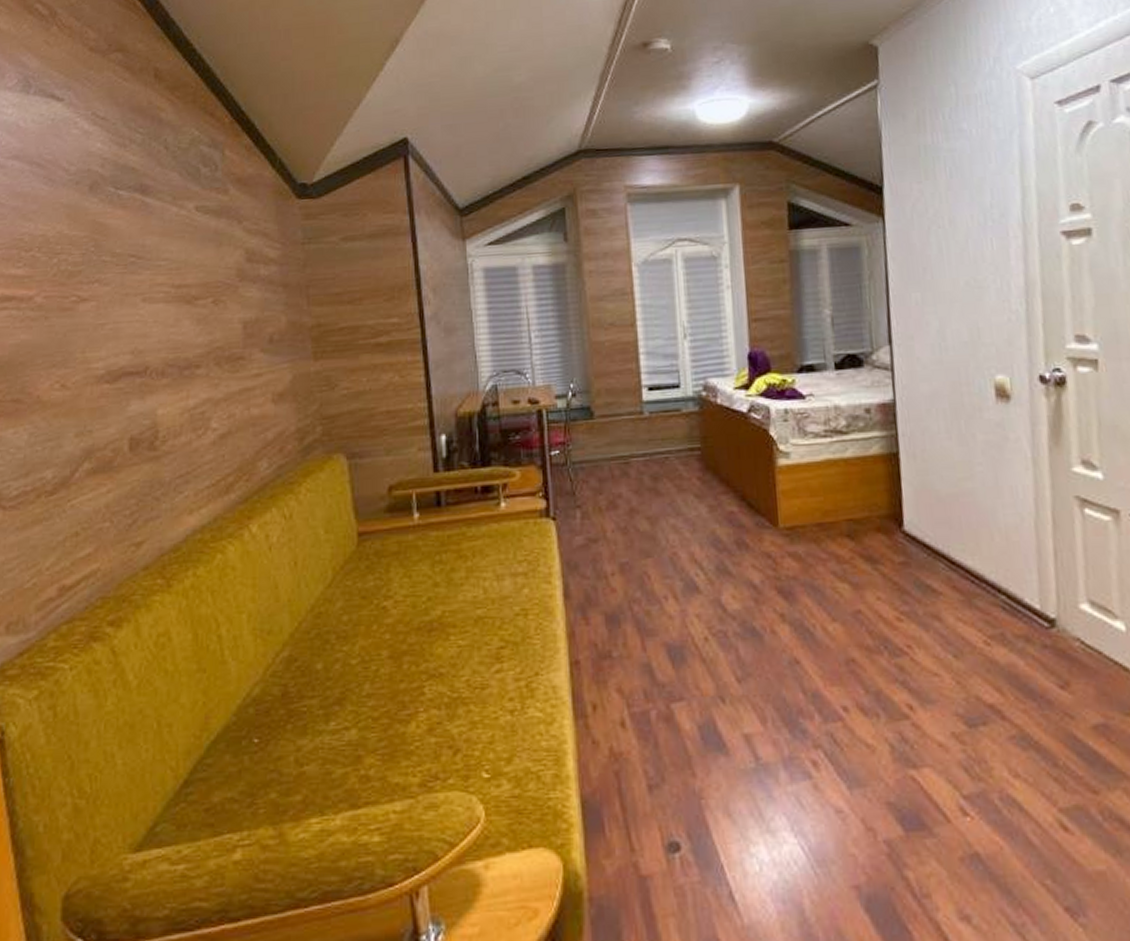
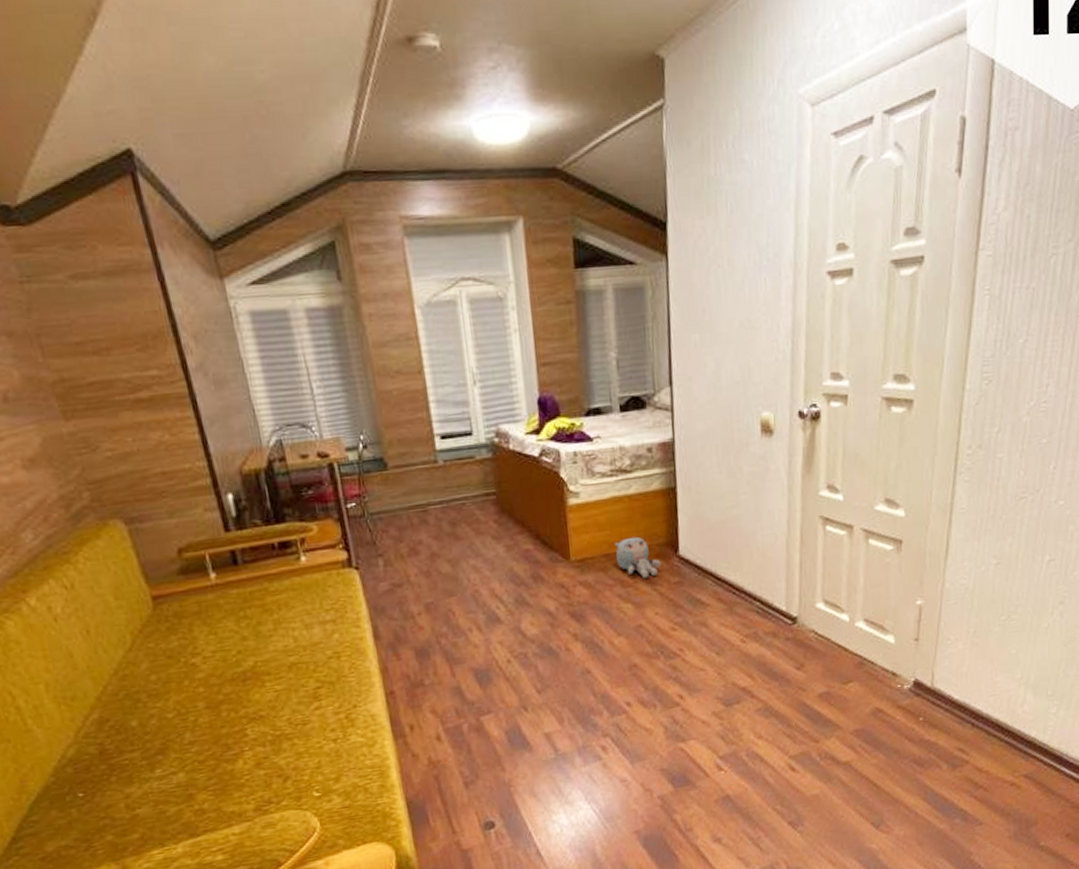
plush toy: none [828,505,883,555] -> present [614,536,662,579]

